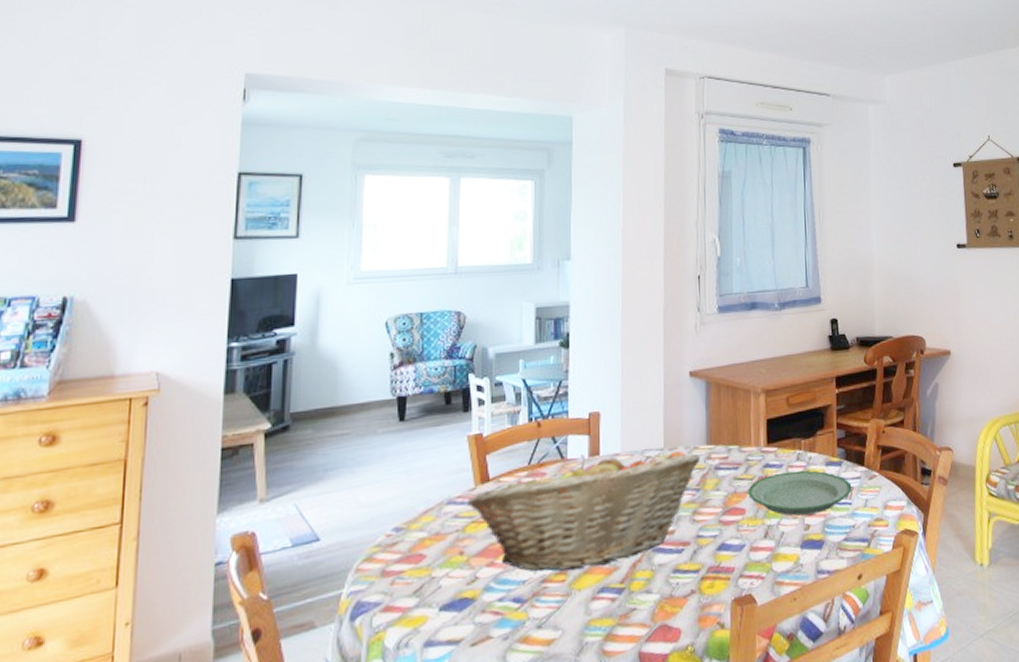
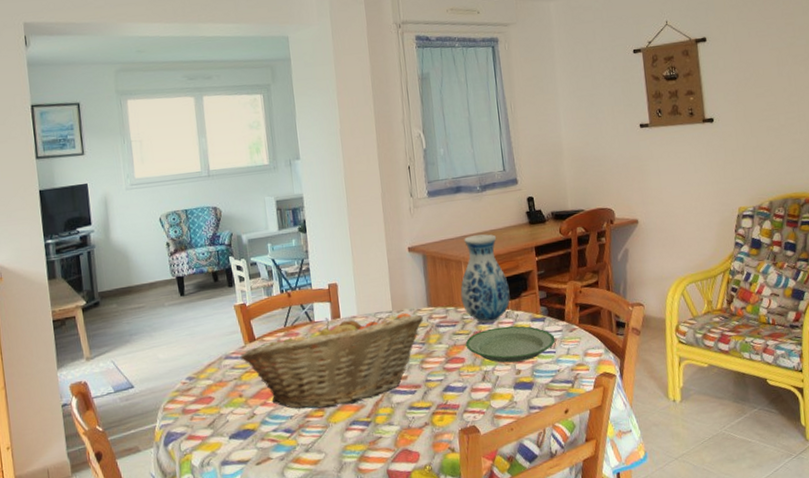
vase: none [746,359,804,467] -> present [460,234,510,324]

